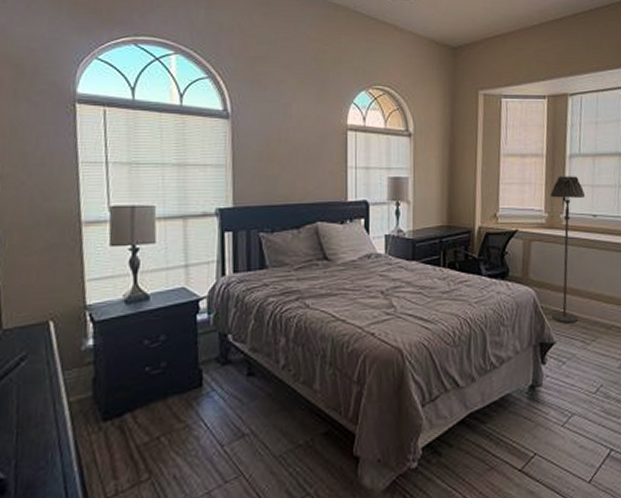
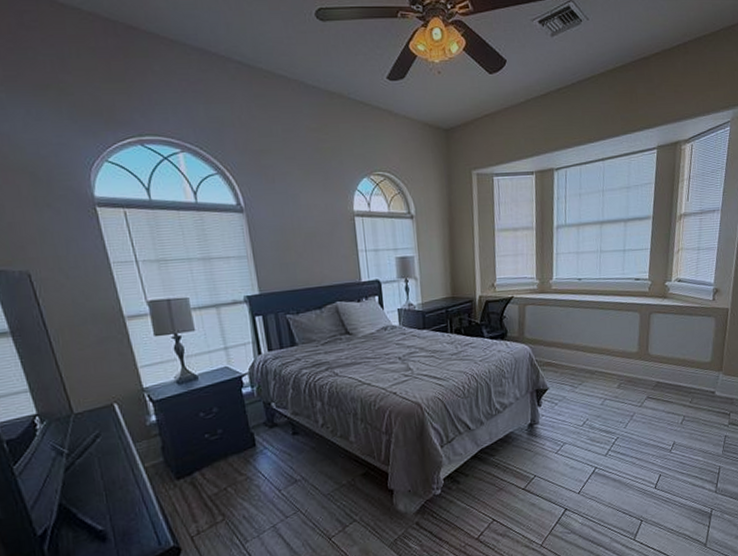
floor lamp: present [550,176,585,324] -> none [541,245,571,373]

